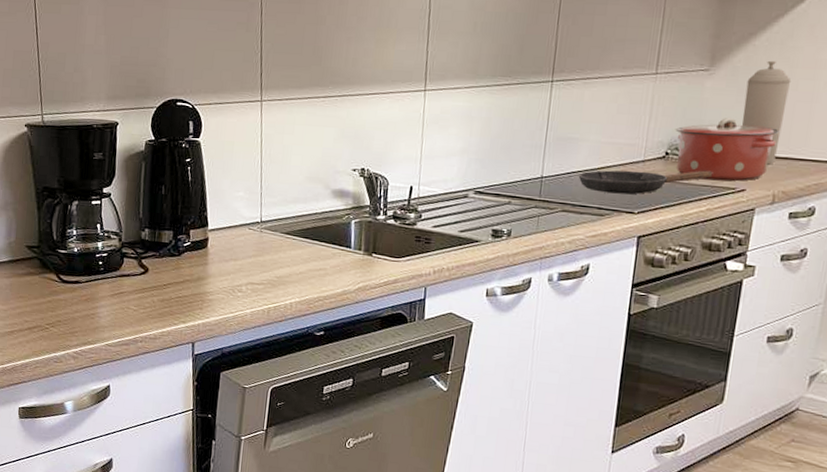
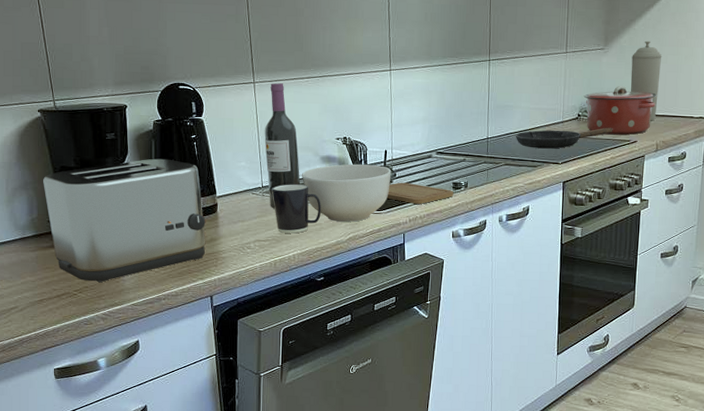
toaster: none [23,183,194,318] -> present [43,158,206,283]
wine bottle: none [267,102,307,248] -> present [264,83,301,209]
mug: none [271,220,328,278] -> present [271,184,321,234]
bowl: none [307,200,417,269] -> present [301,164,392,222]
chopping board: none [408,225,493,253] -> present [387,182,454,204]

